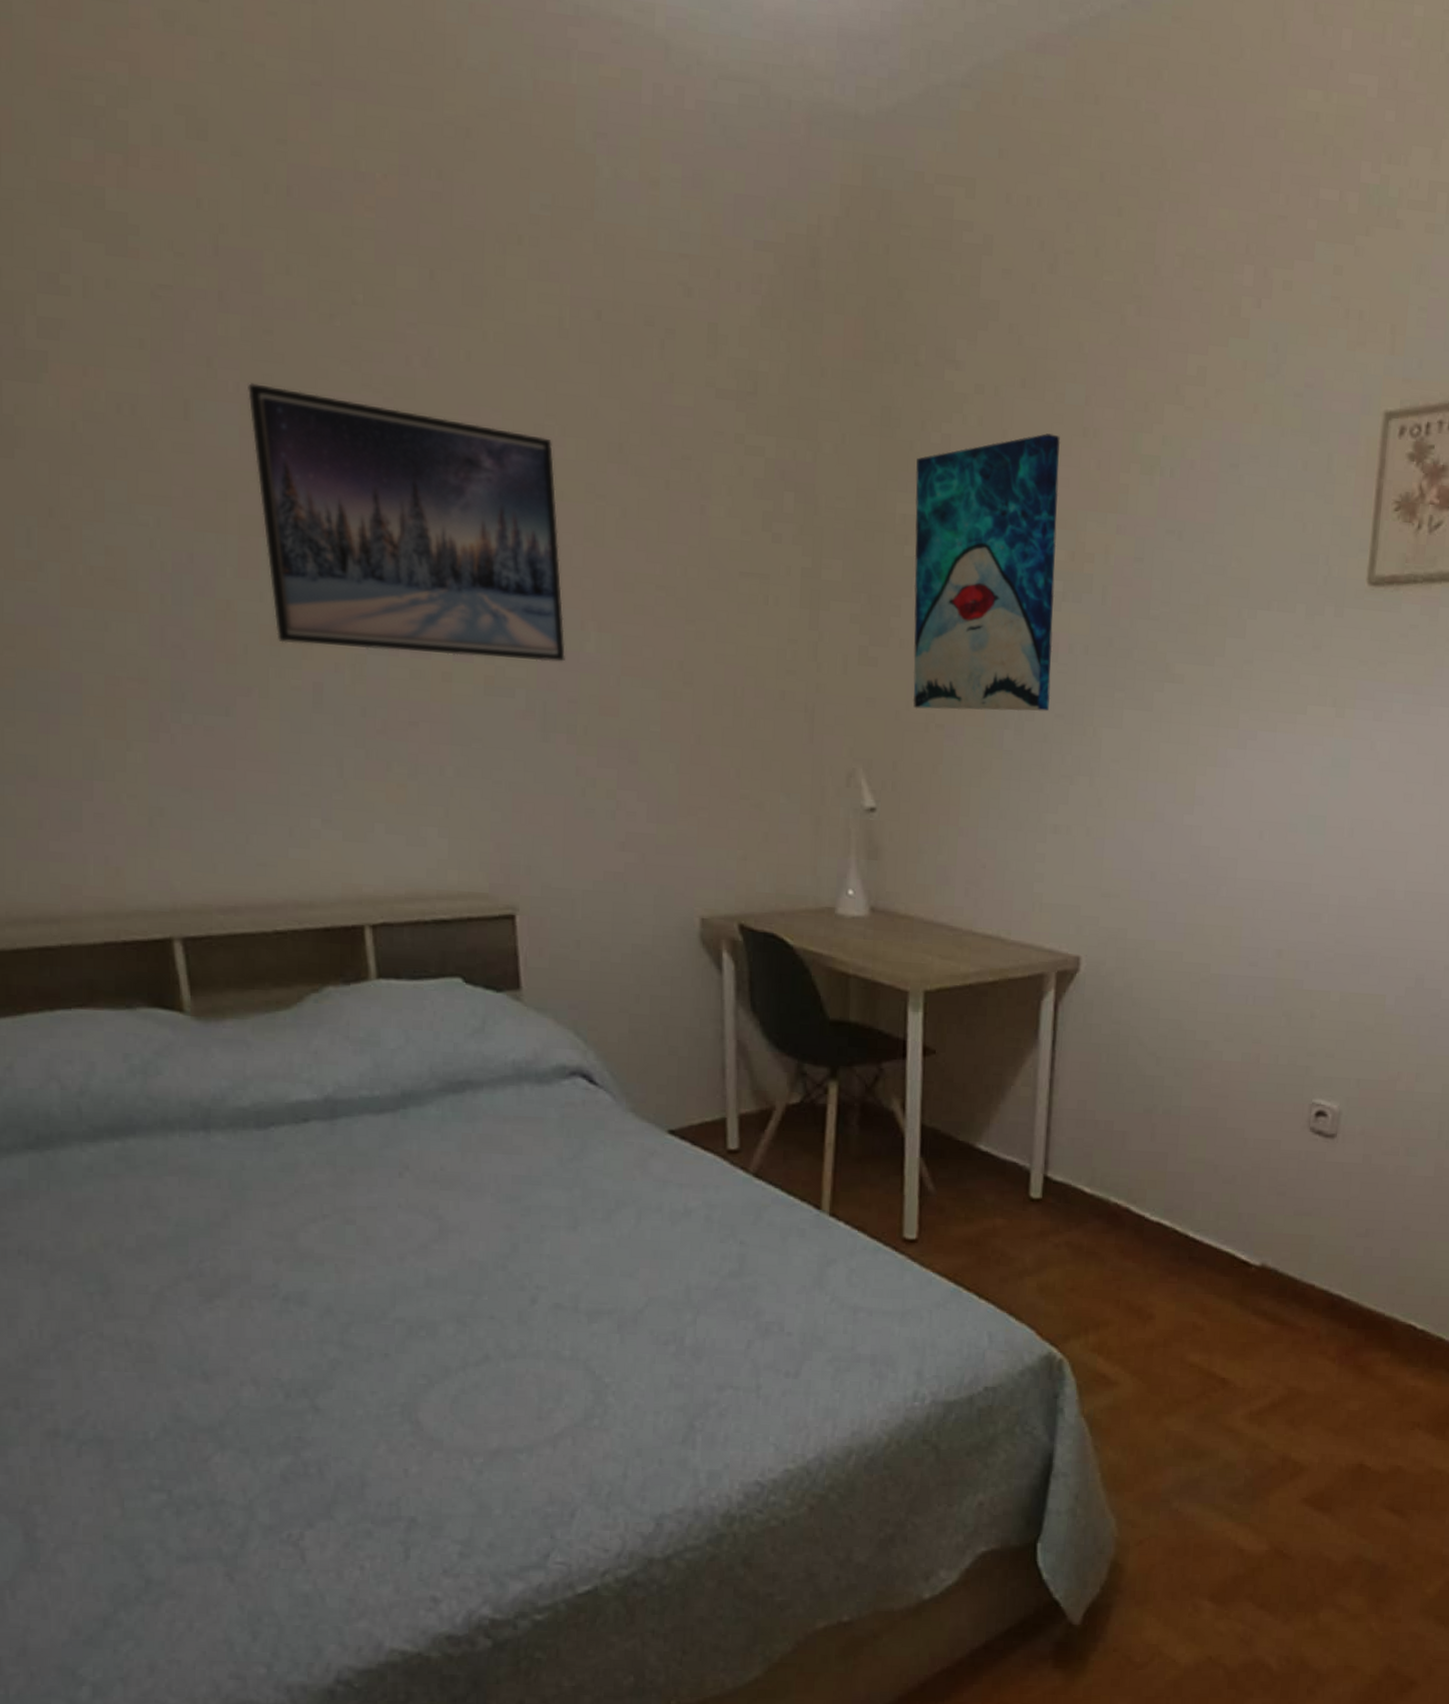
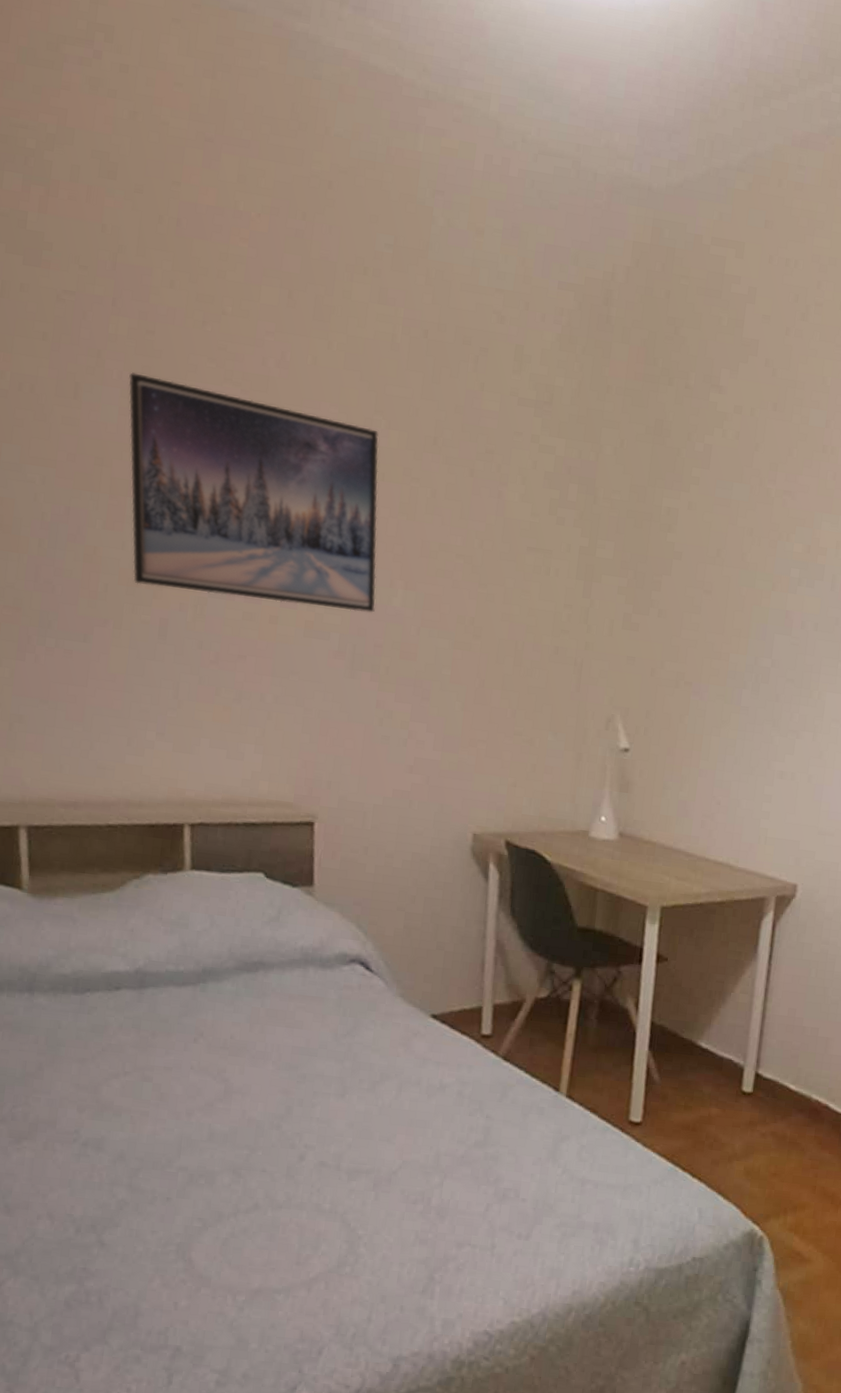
wall art: present [912,433,1061,712] -> none [666,448,804,676]

